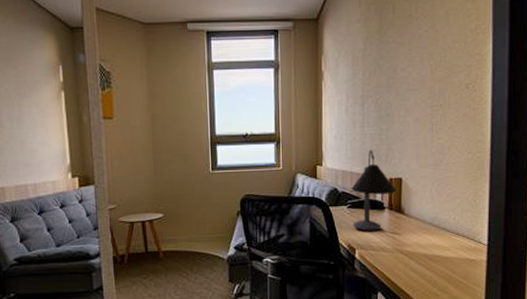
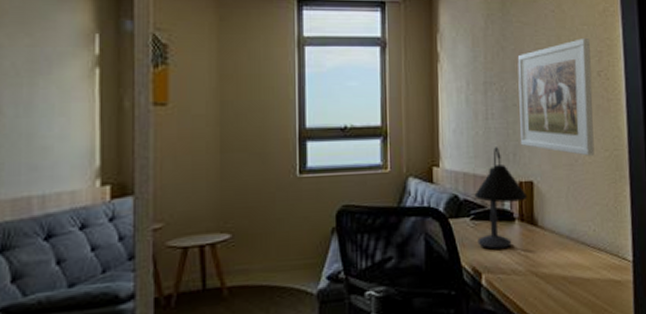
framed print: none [392,54,460,158] -> present [517,37,595,156]

